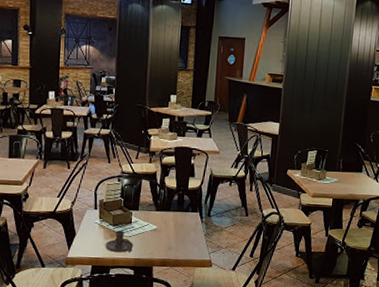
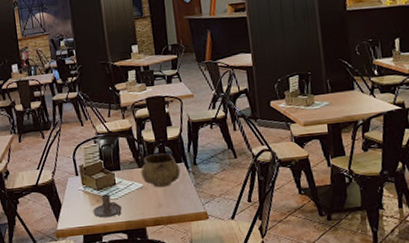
decorative bowl: none [157,200,195,233] -> present [140,153,181,188]

